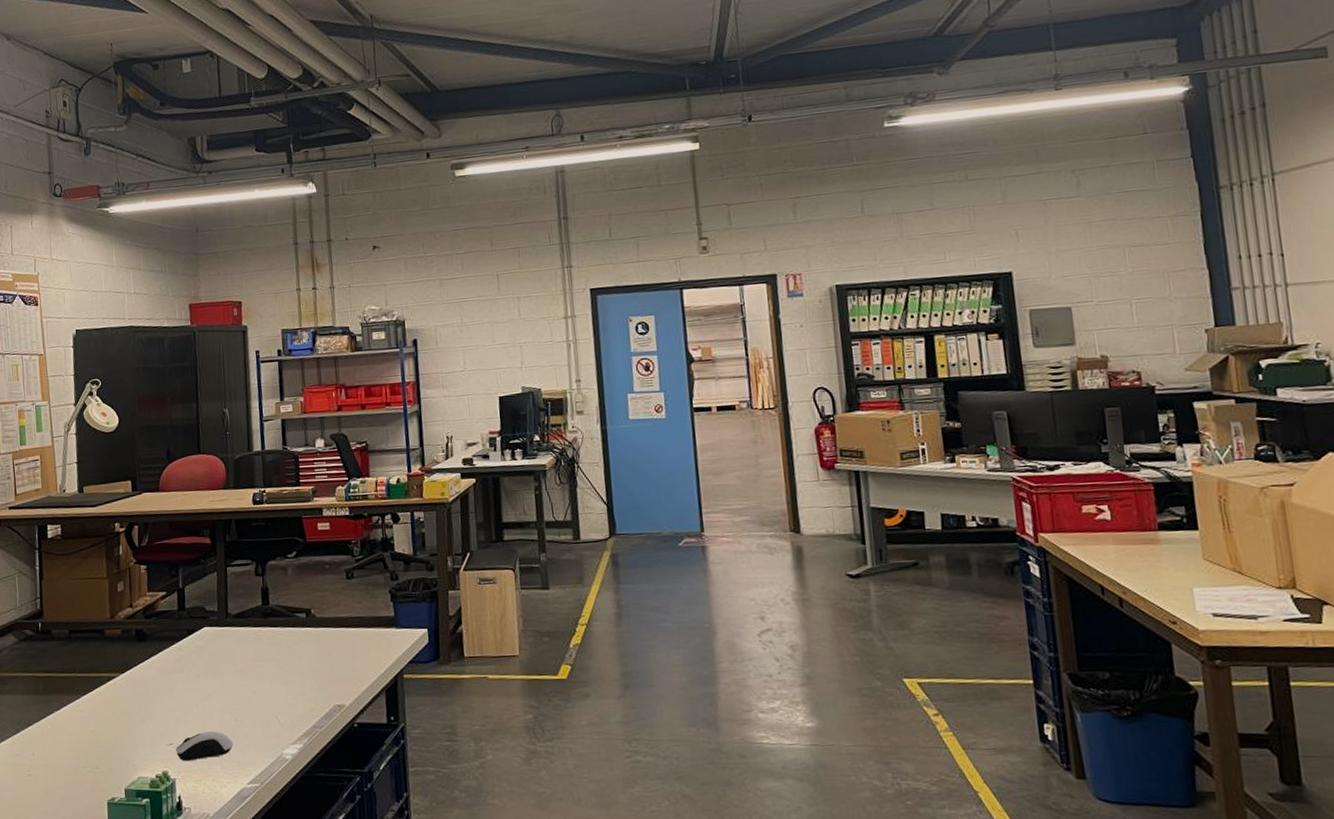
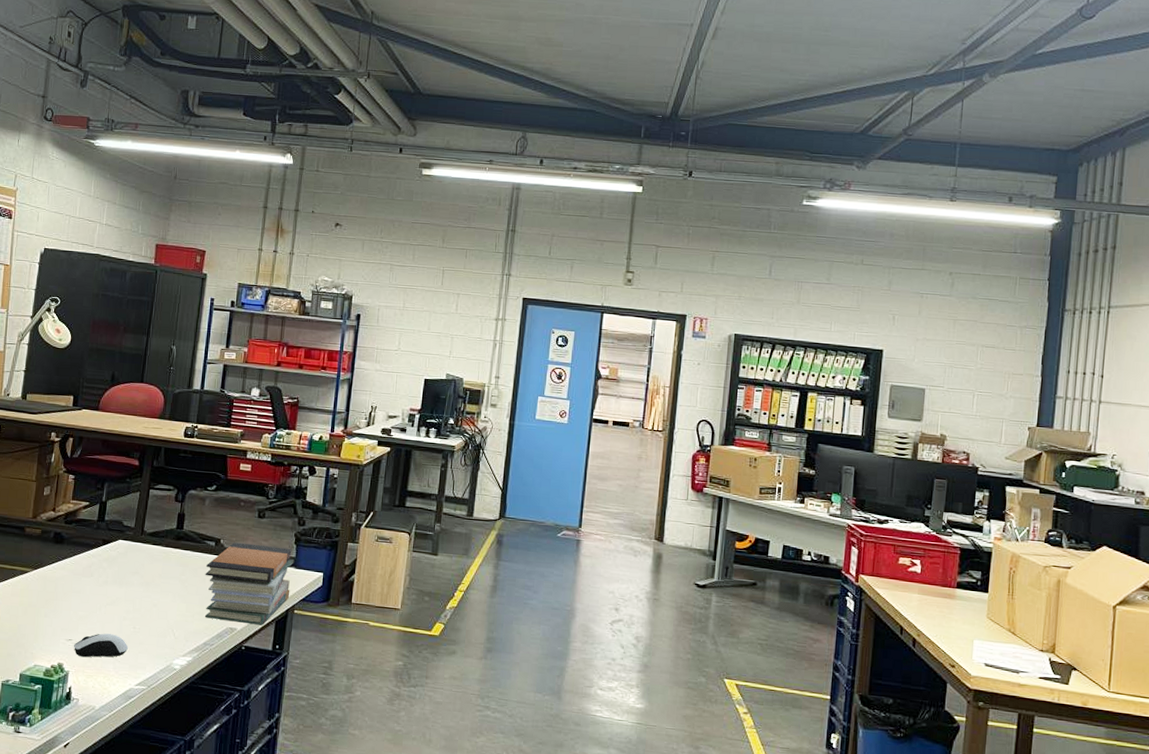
book stack: none [300,607,396,698] -> present [205,542,295,626]

